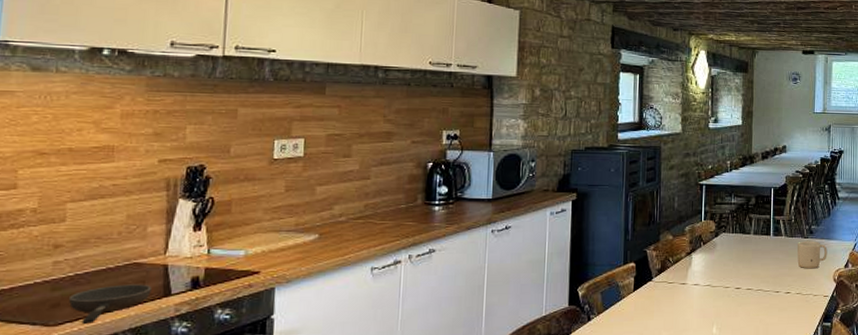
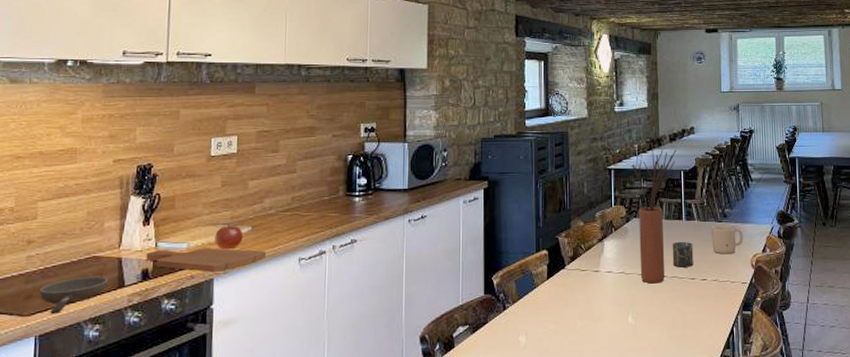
cutting board: none [197,255,335,282] -> present [146,248,267,273]
fruit: none [276,230,310,258] -> present [215,223,243,250]
vase: none [723,160,768,296] -> present [632,142,676,284]
cup: none [758,256,779,281] -> present [672,241,694,268]

